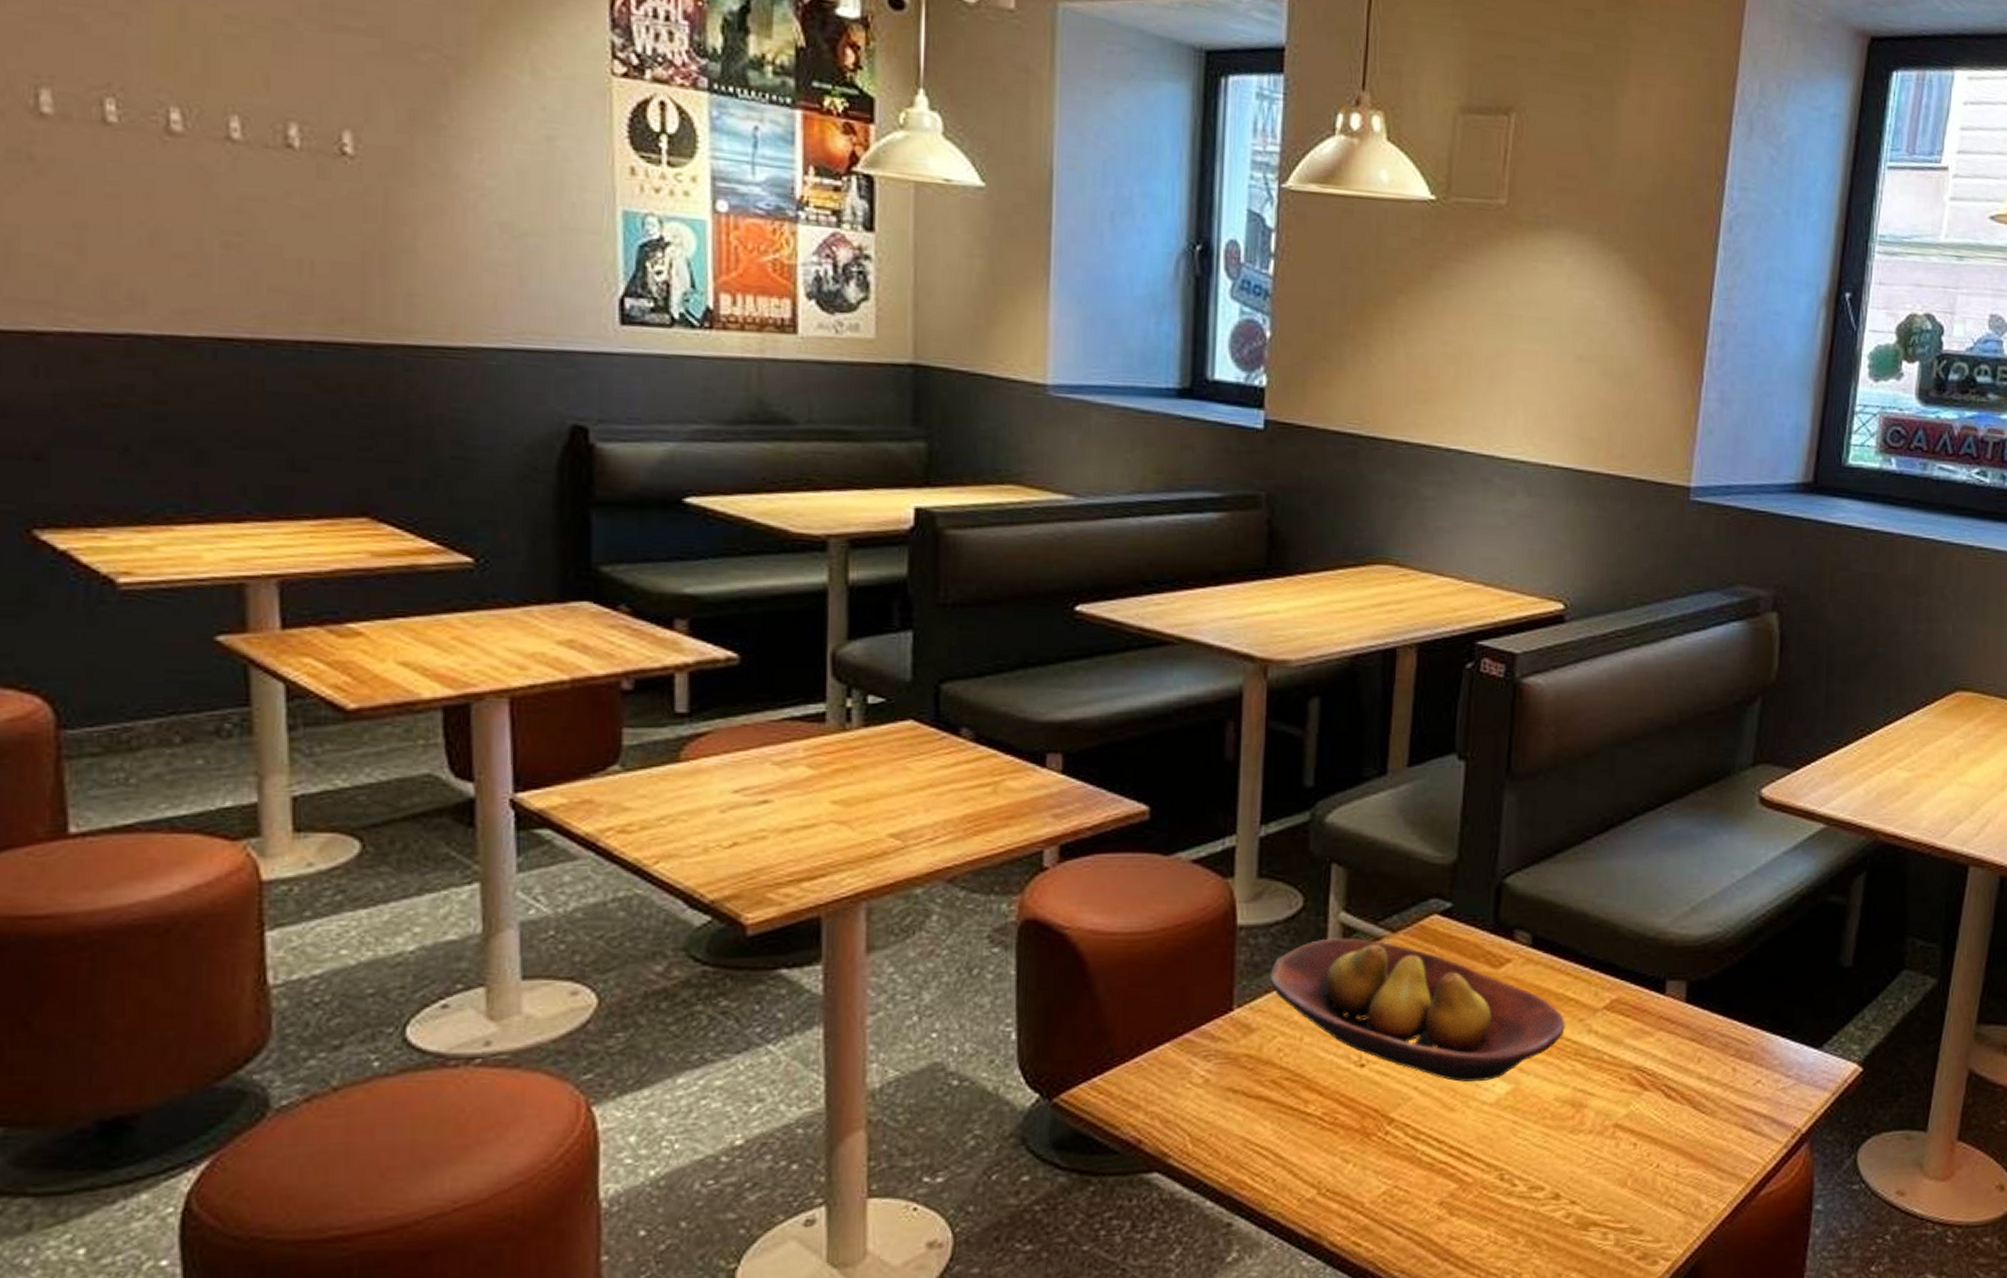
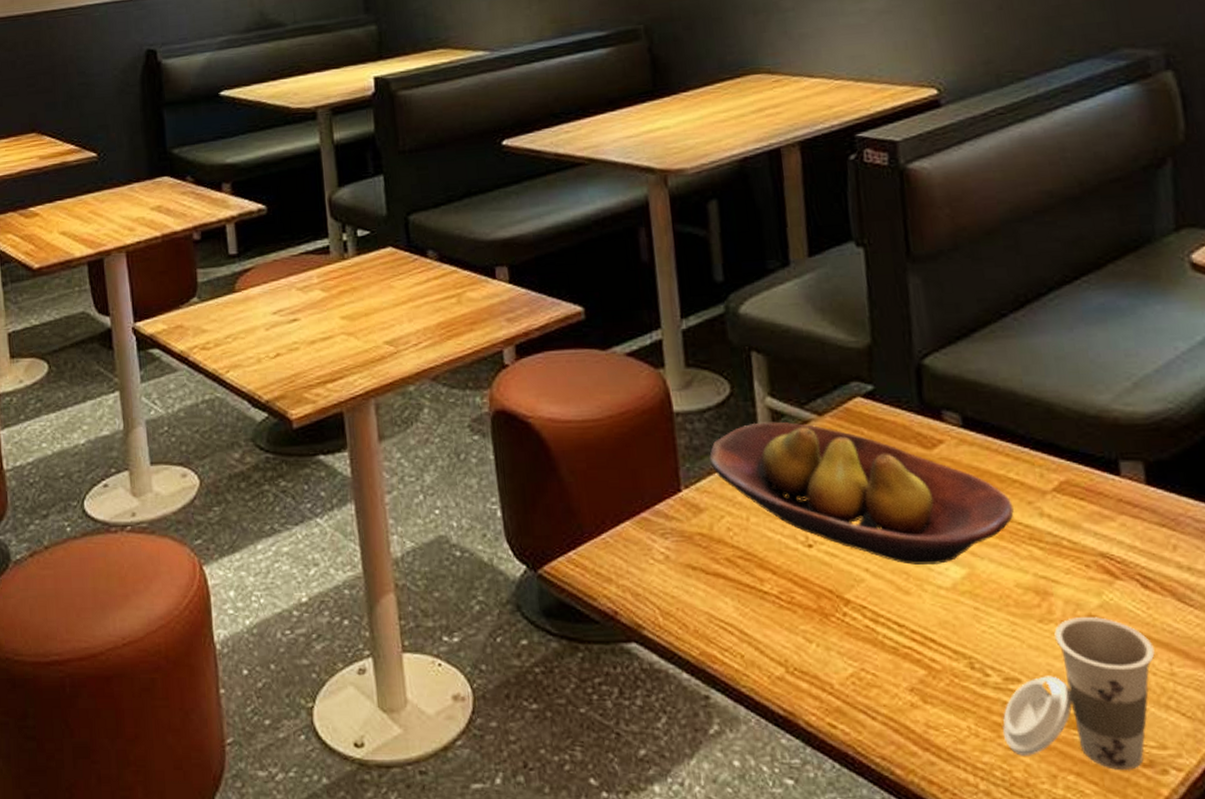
cup: none [1520,1126,1666,1265] -> present [1003,617,1155,770]

